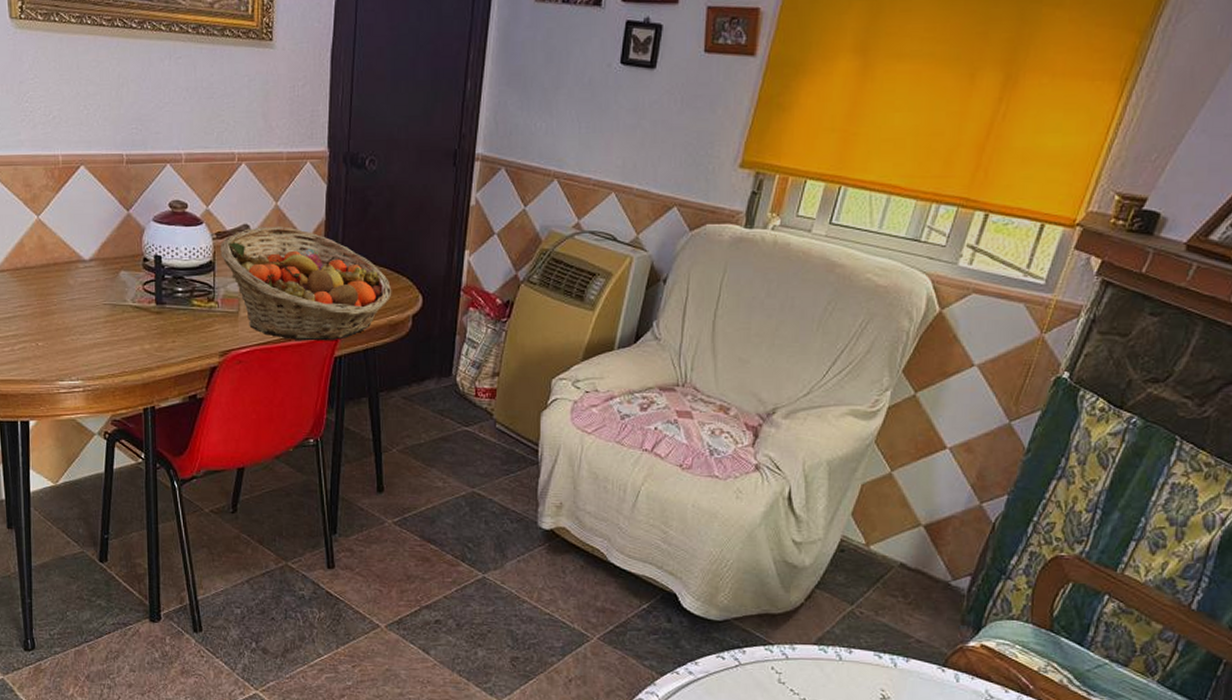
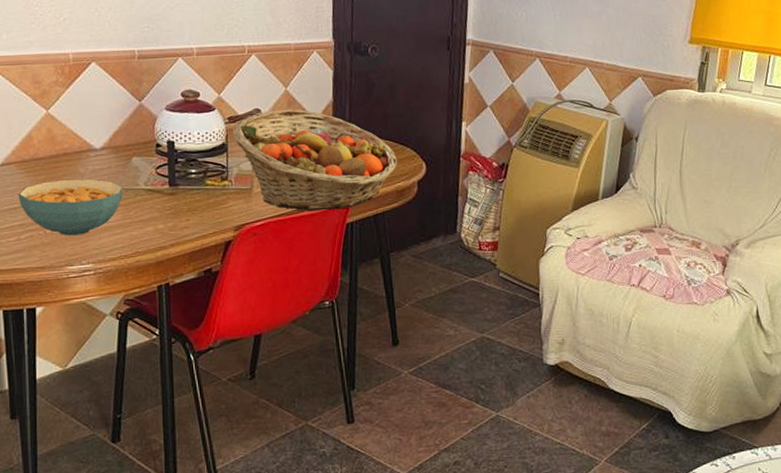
cereal bowl: none [11,290,111,350] -> present [18,179,123,236]

